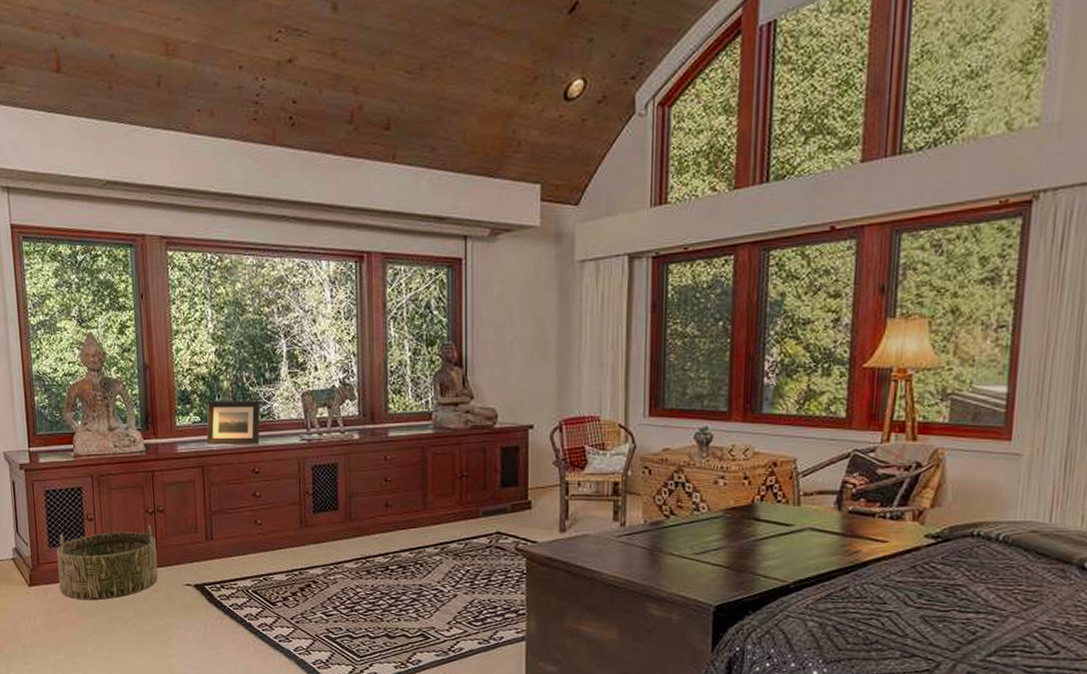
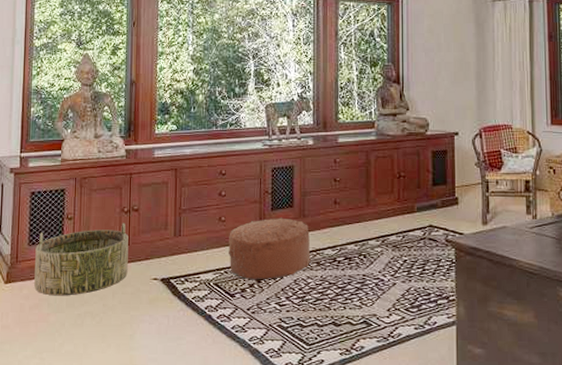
picture frame: present [206,401,261,444] -> none [181,112,230,149]
pouf: none [266,521,360,588] -> present [229,218,311,280]

